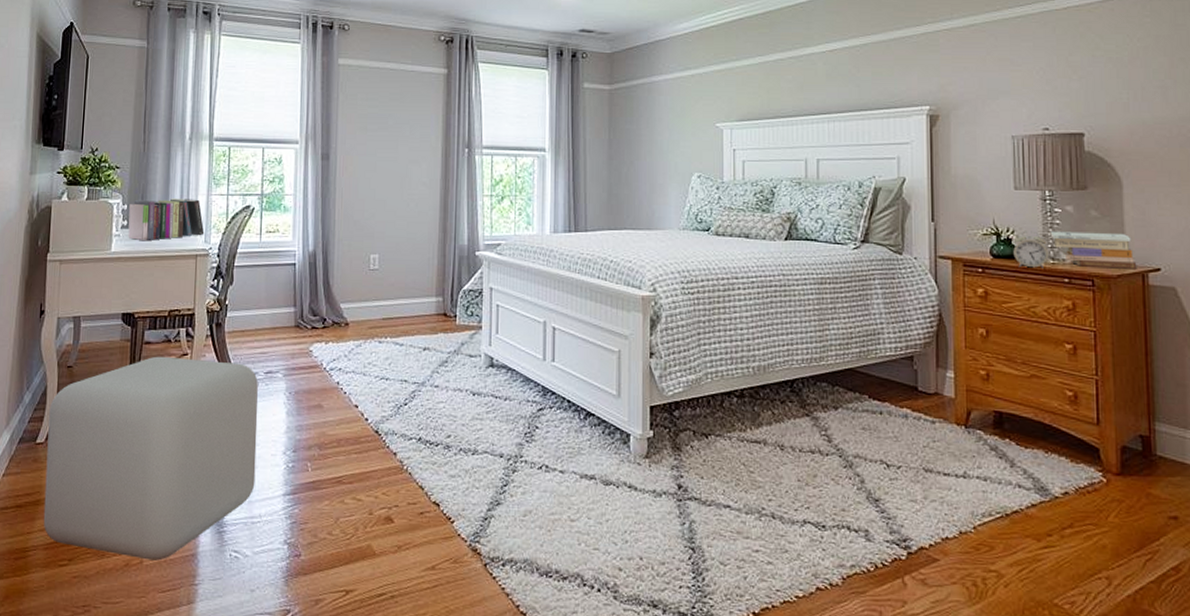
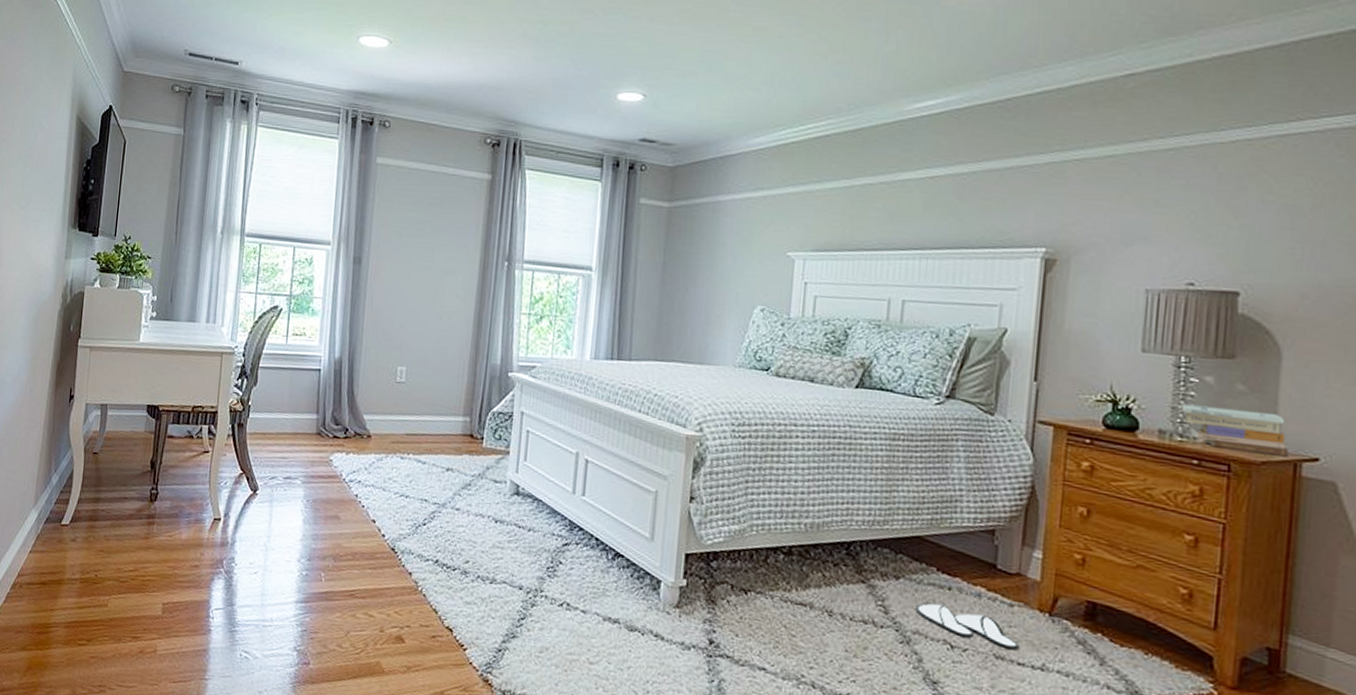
cube: present [43,356,258,561] -> none [65,450,277,652]
books: present [128,198,205,241] -> none [156,291,232,334]
slippers: none [854,428,943,463] -> present [915,603,1019,651]
alarm clock: present [1013,230,1049,268] -> none [1131,400,1177,445]

